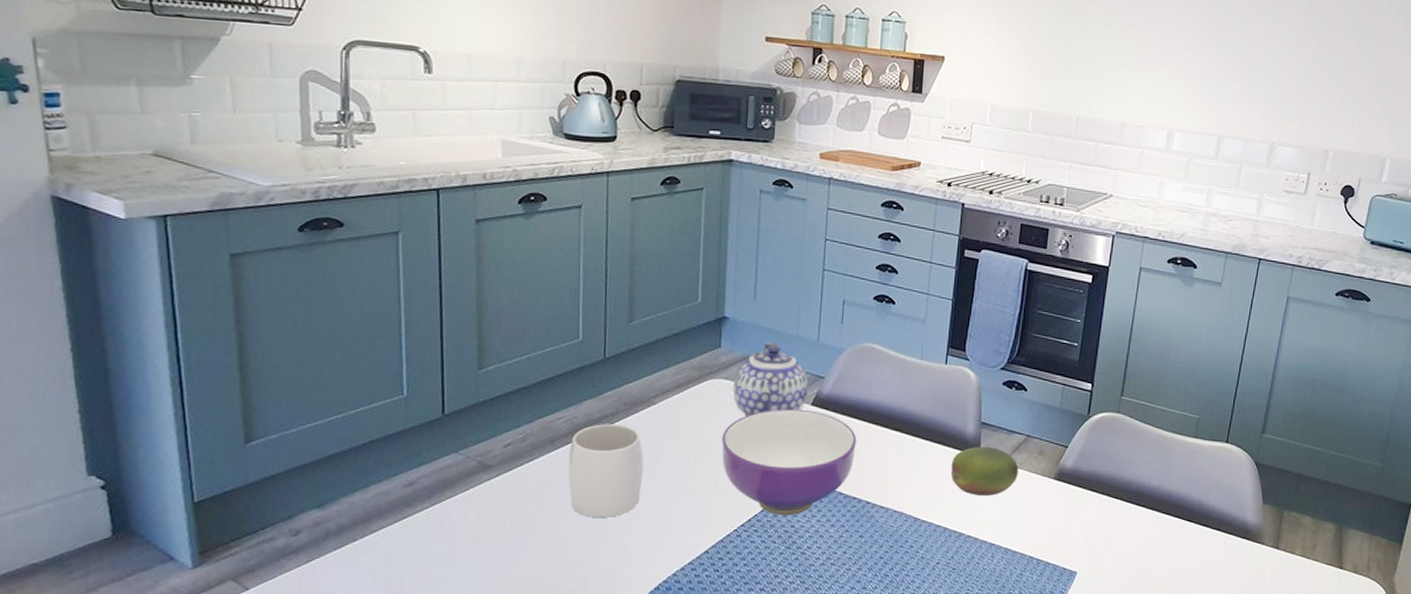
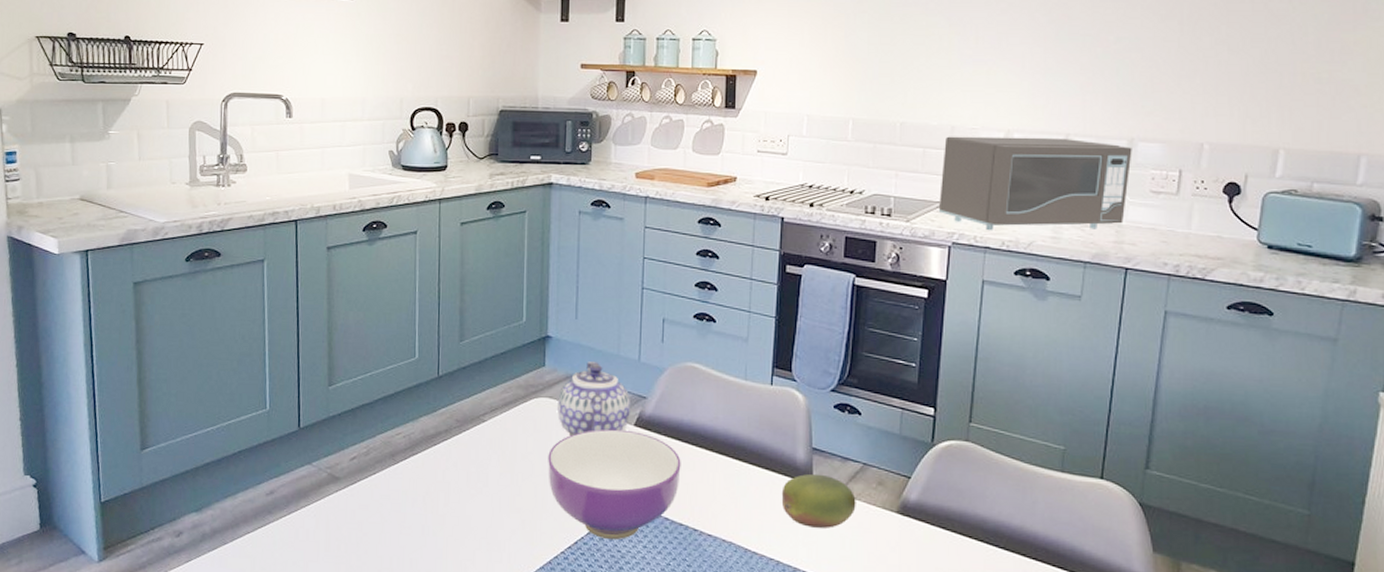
mug: present [567,424,644,517] -> none [406,440,475,533]
microwave: none [1105,132,1272,223] -> present [938,136,1132,231]

